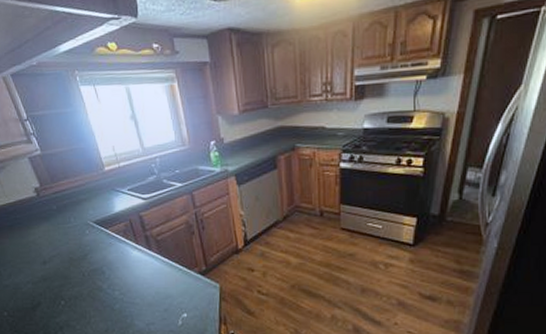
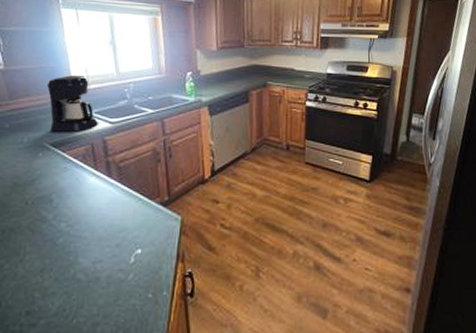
coffee maker: none [80,154,132,210] -> present [46,75,98,132]

